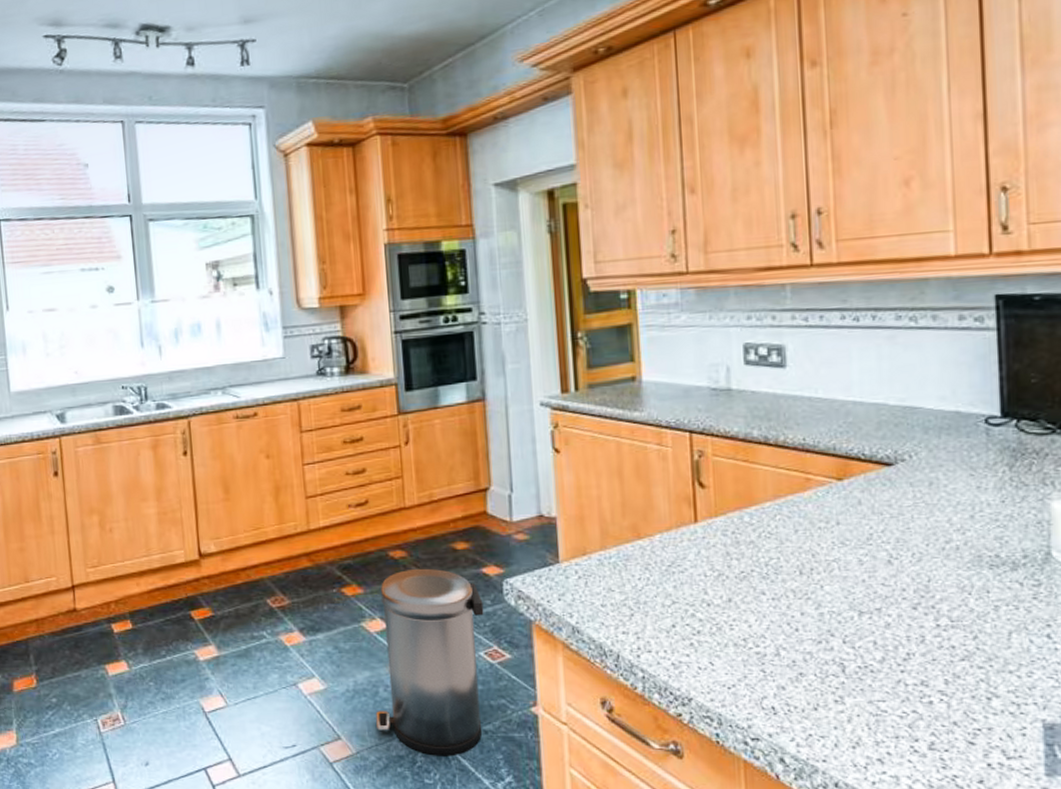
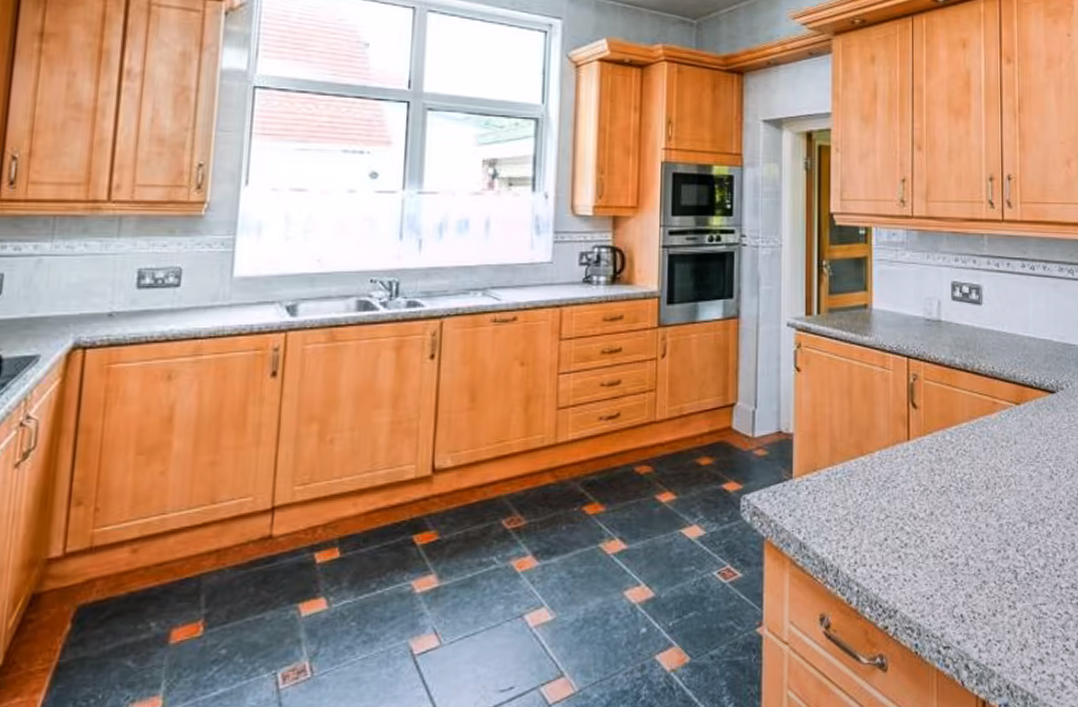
pedal bin: present [376,568,484,756] -> none [603,484,721,688]

